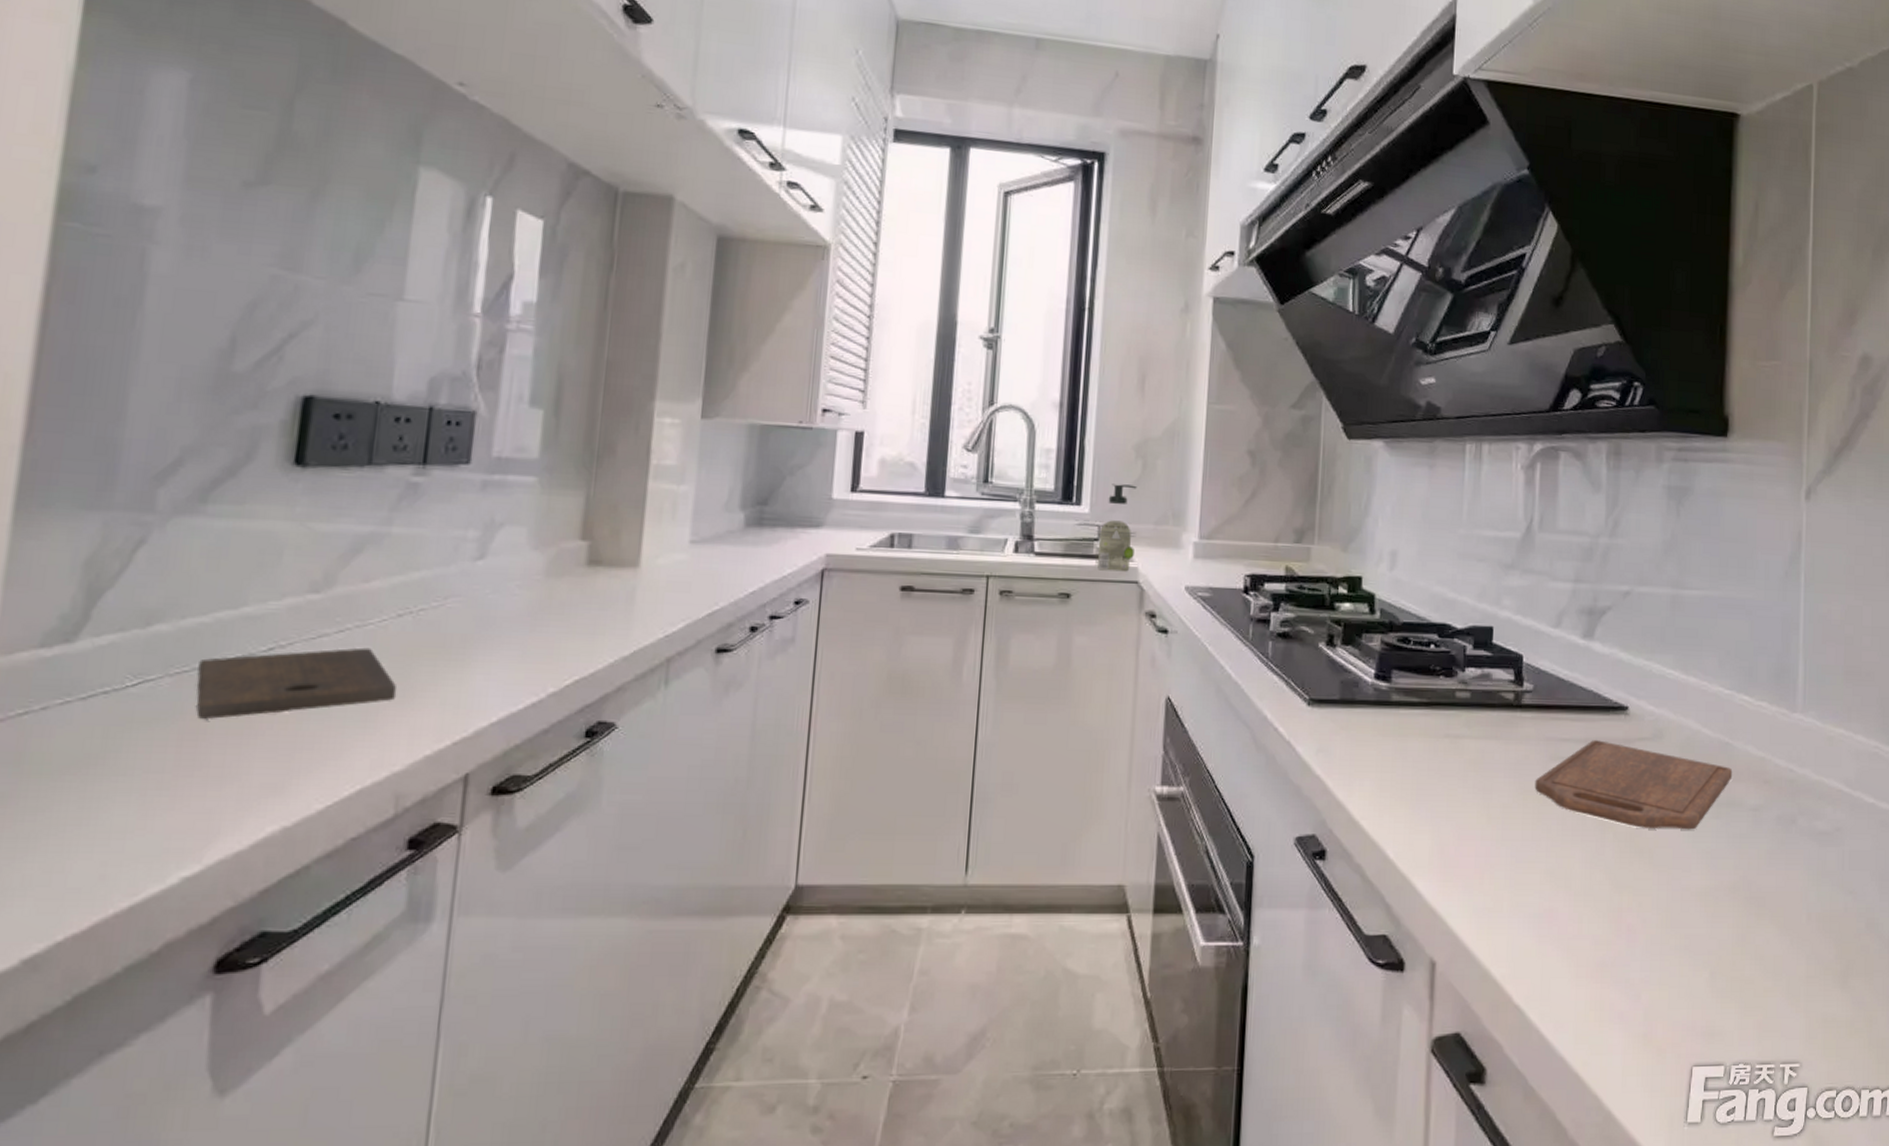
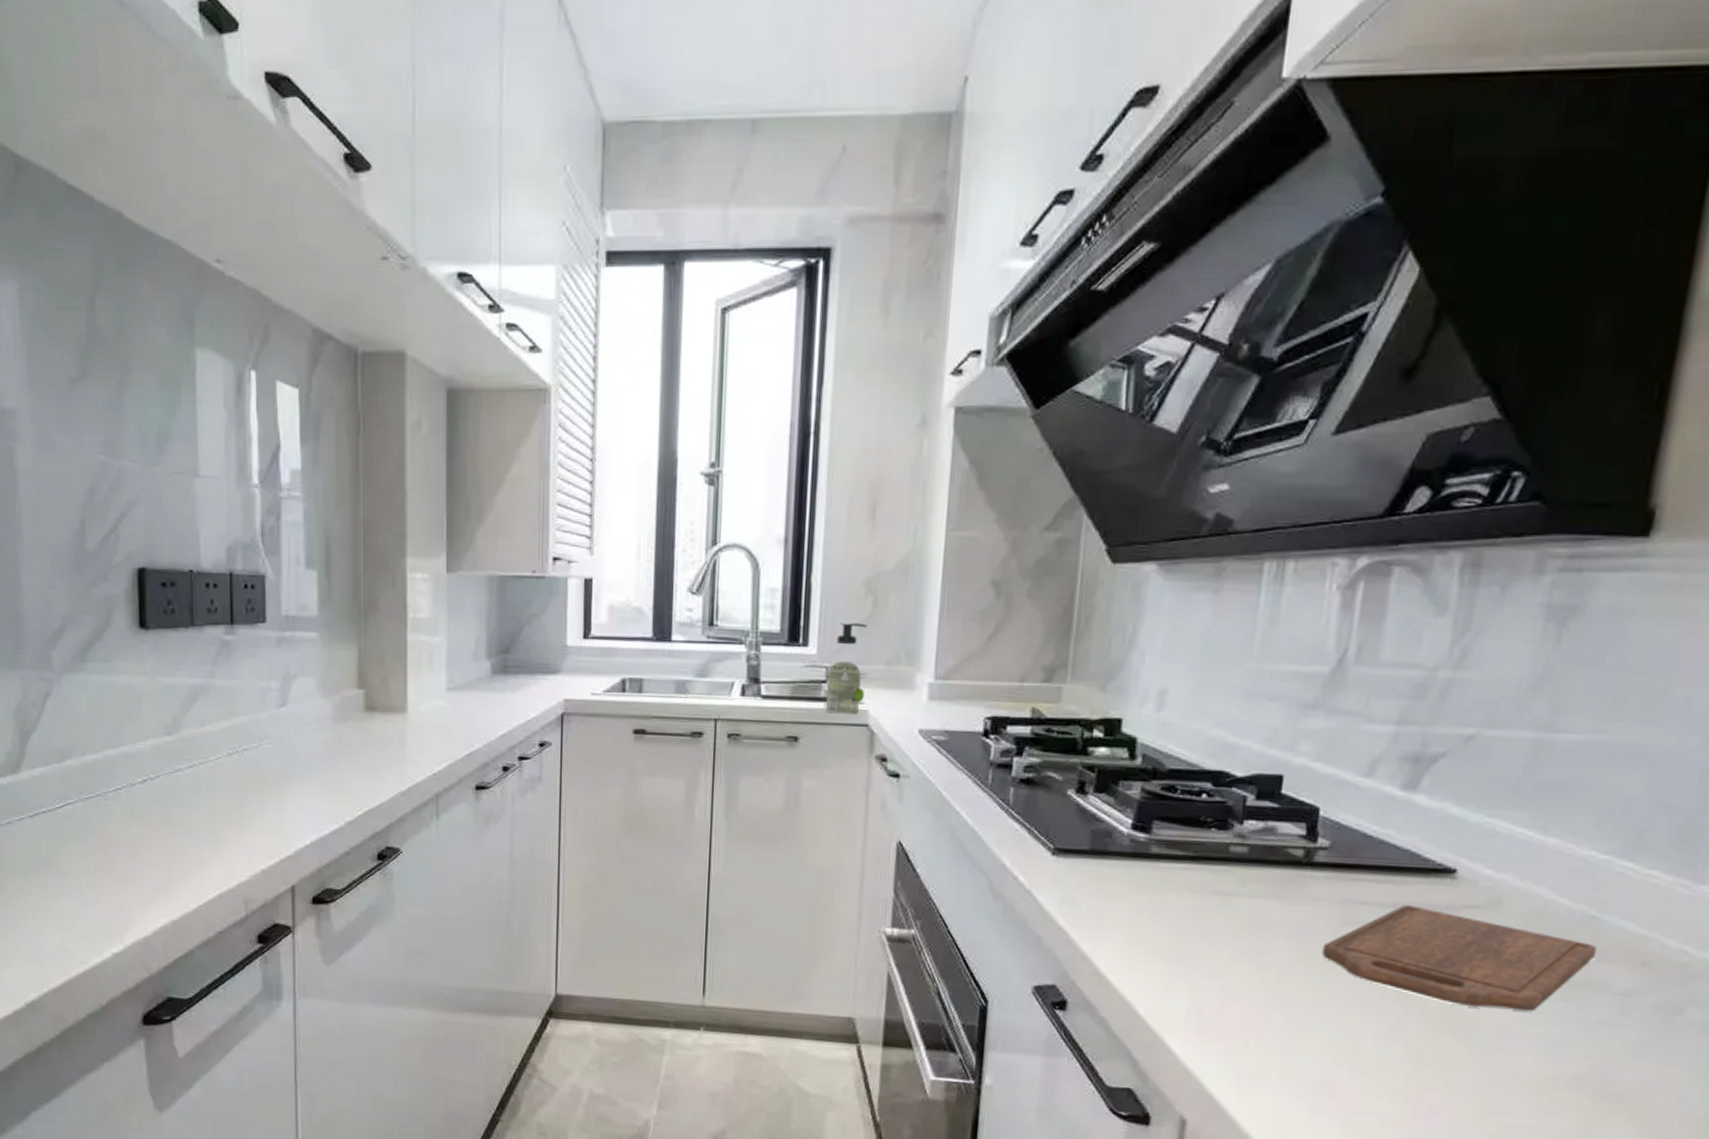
cutting board: present [196,647,398,719] -> none [99,780,236,835]

